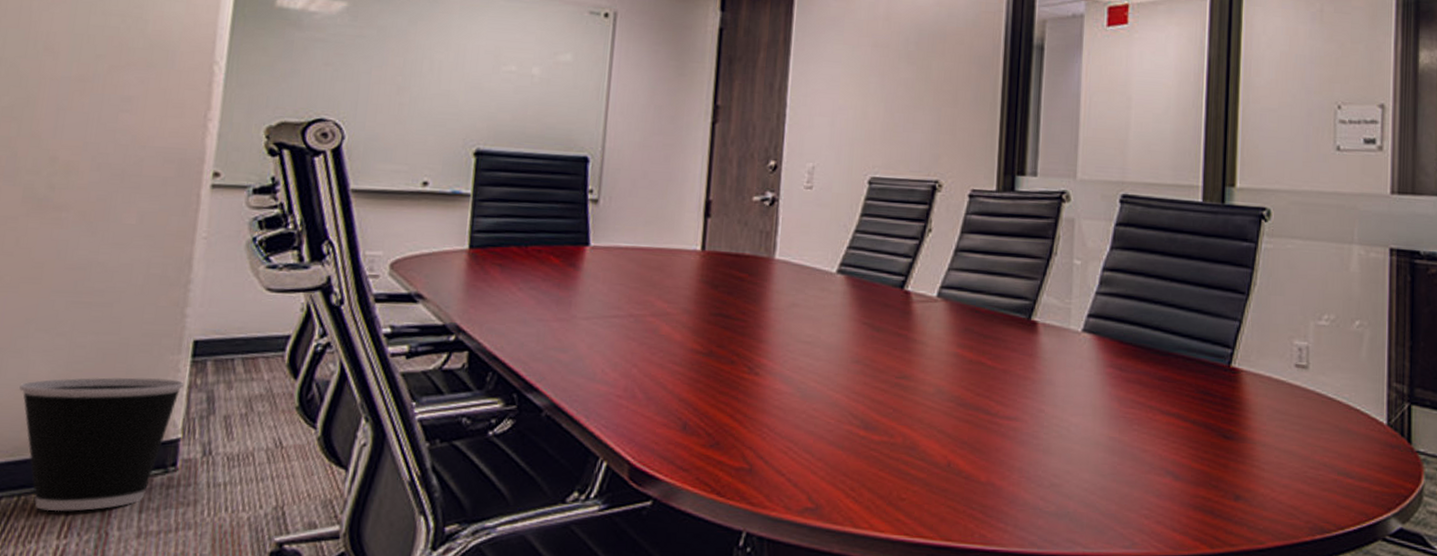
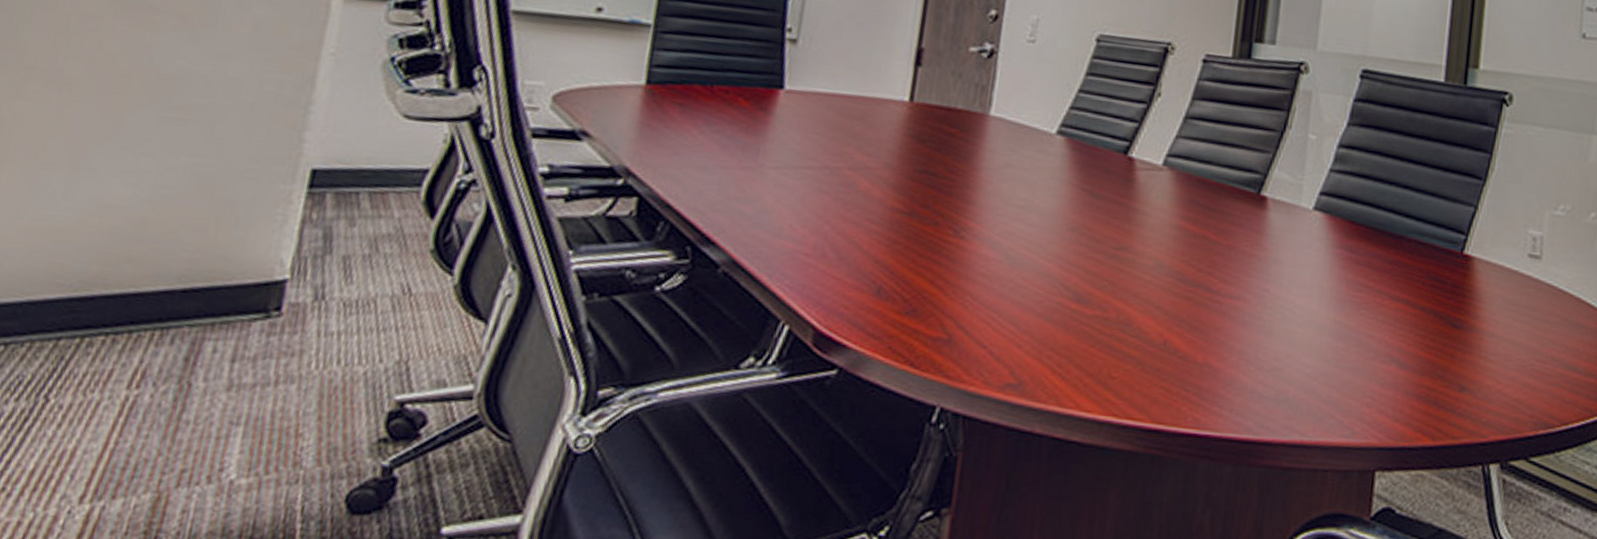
wastebasket: present [19,377,184,512] -> none [91,204,297,358]

